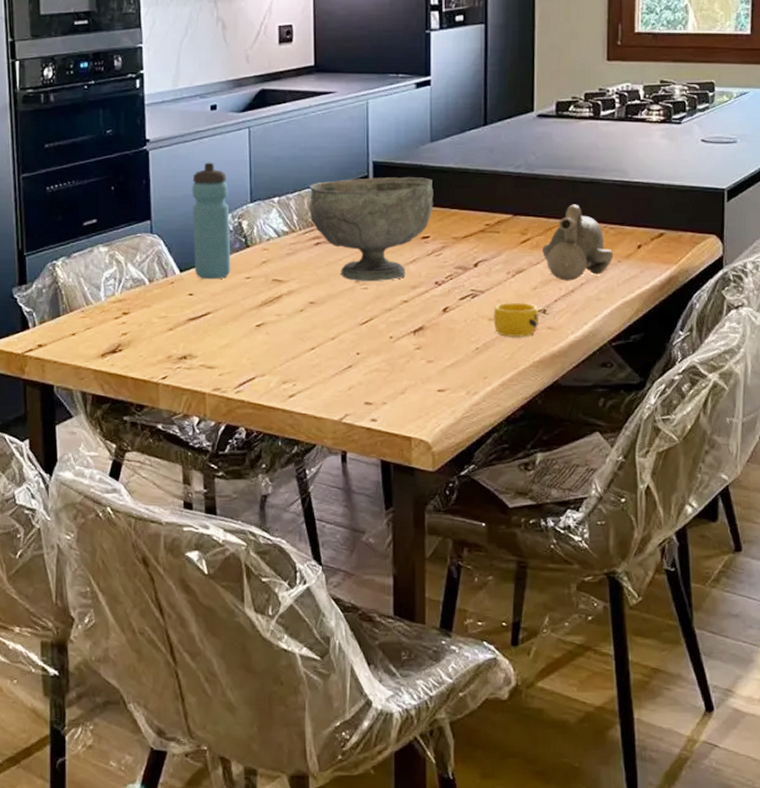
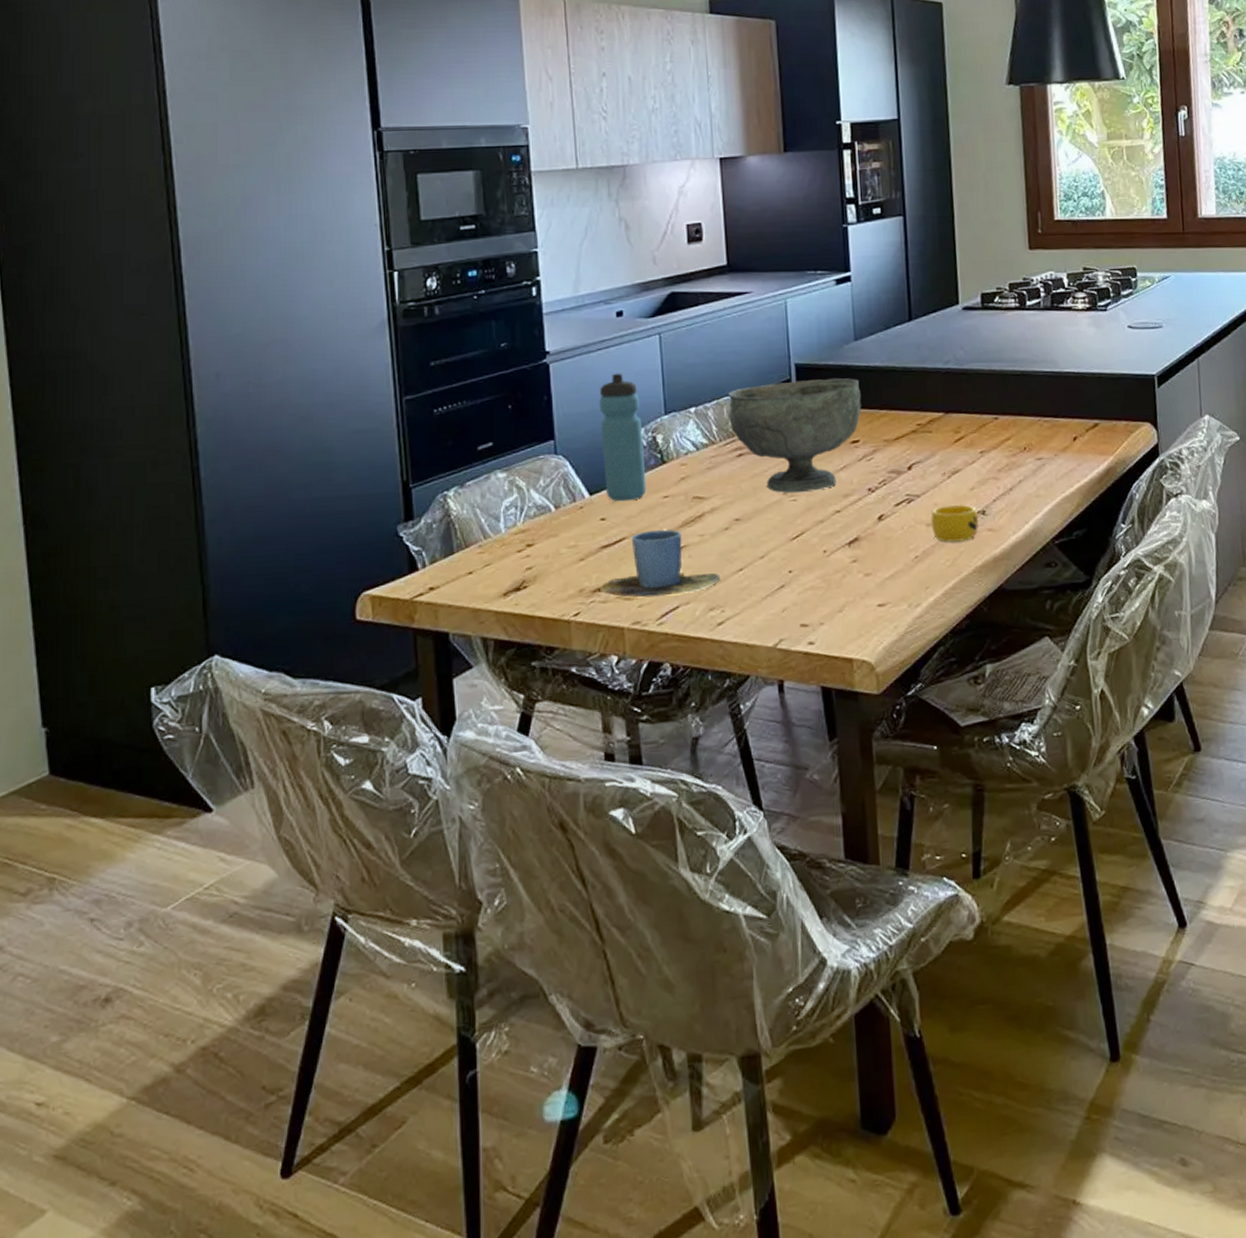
cup: none [186,308,294,367] -> present [601,530,721,598]
teapot: present [542,204,614,281] -> none [977,398,1050,479]

